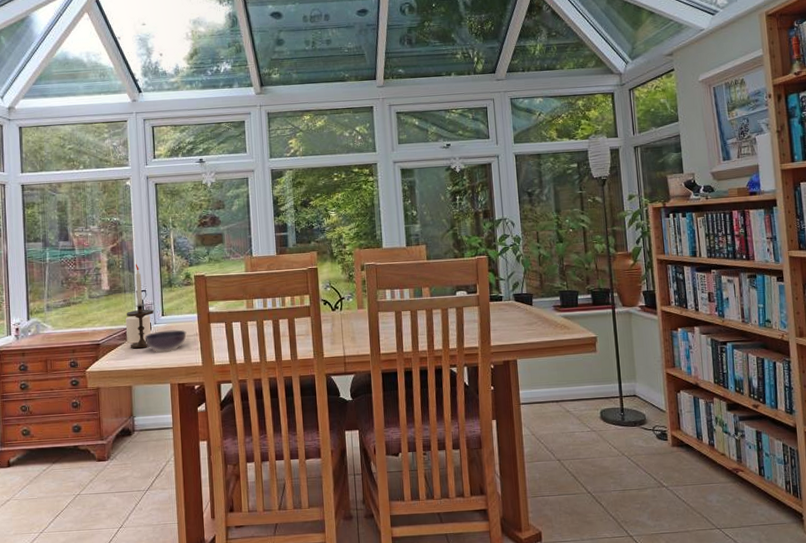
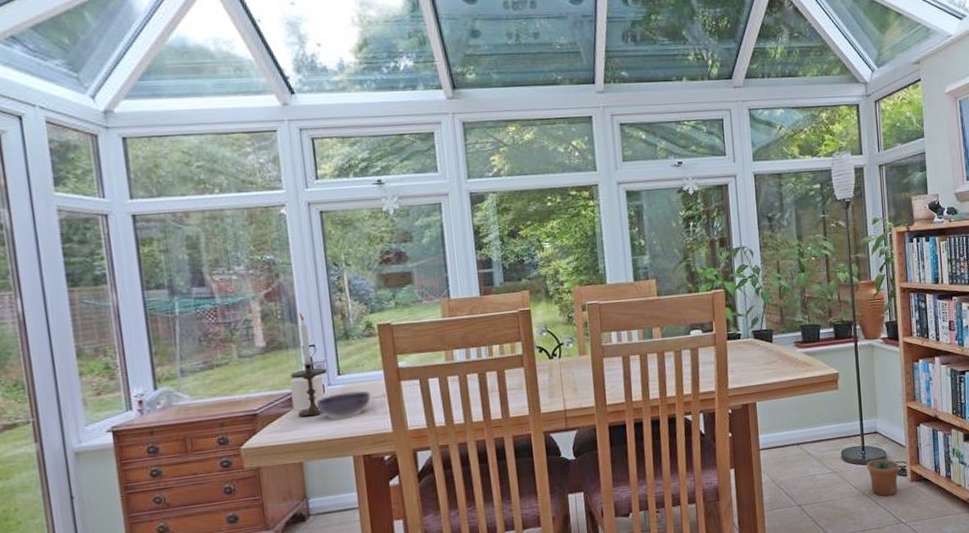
planter: none [625,422,660,459] -> present [866,458,900,496]

